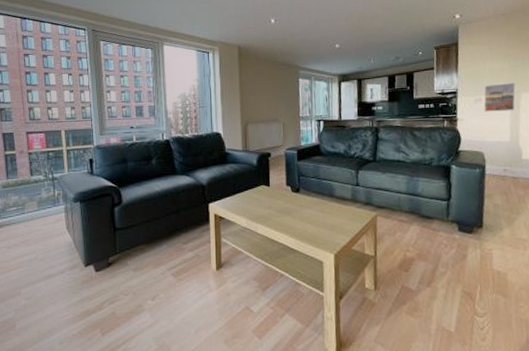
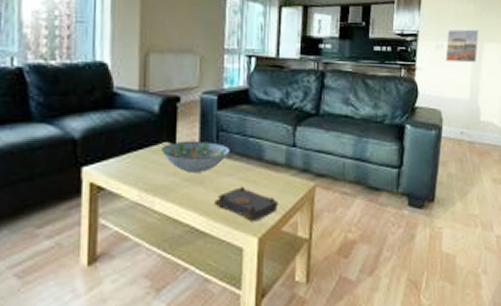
decorative bowl: none [259,183,309,207] -> present [160,140,230,173]
book: none [300,216,349,242] -> present [214,187,279,222]

